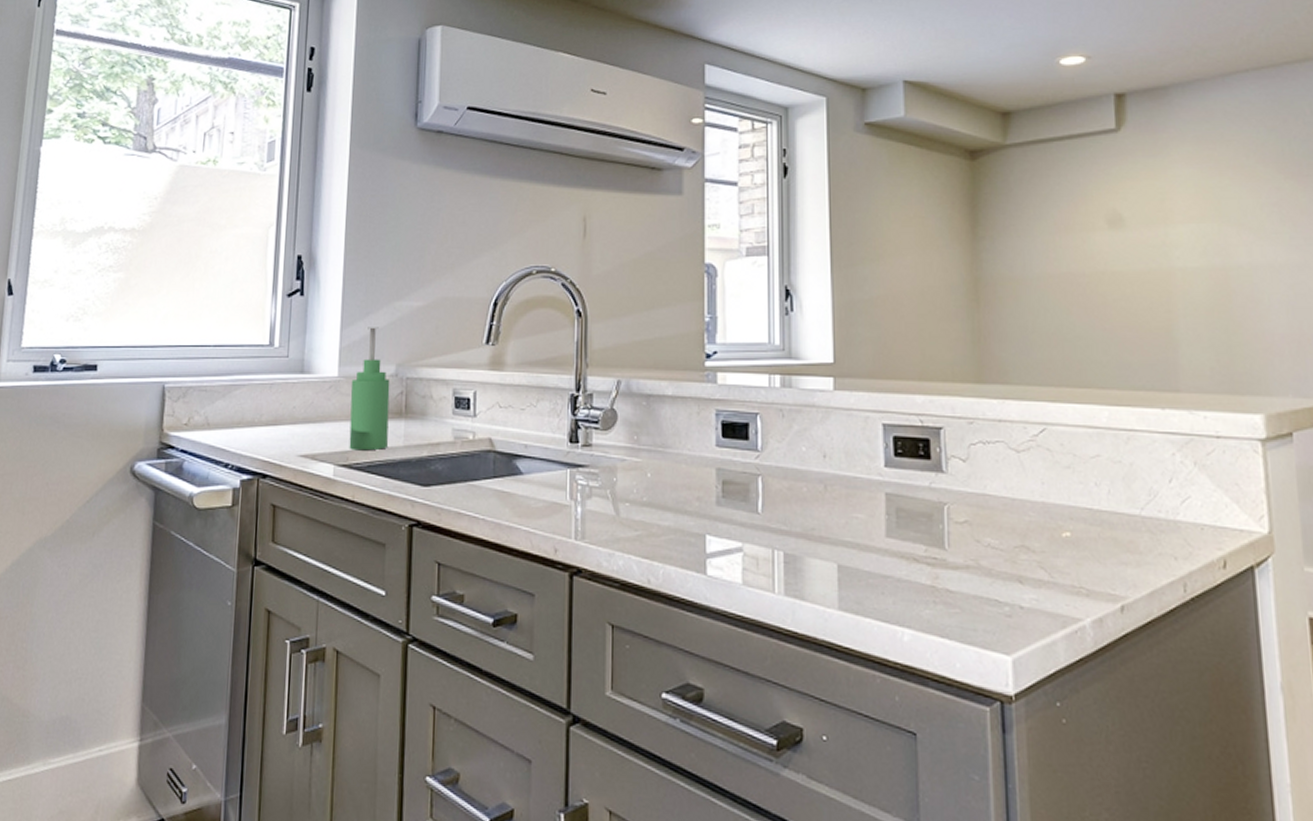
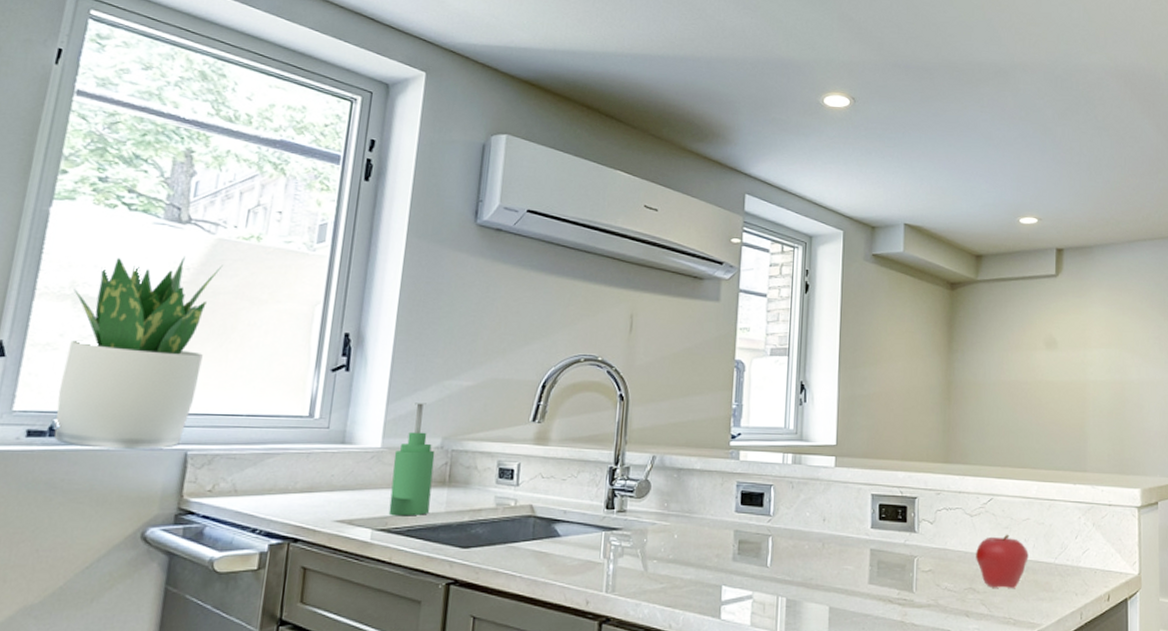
planter: none [54,185,185,383] -> present [53,256,223,450]
apple: none [1027,475,1102,547] -> present [976,534,1029,588]

